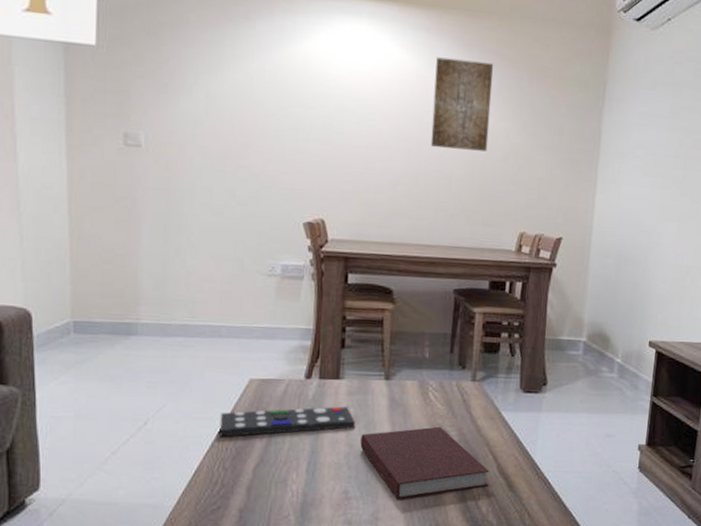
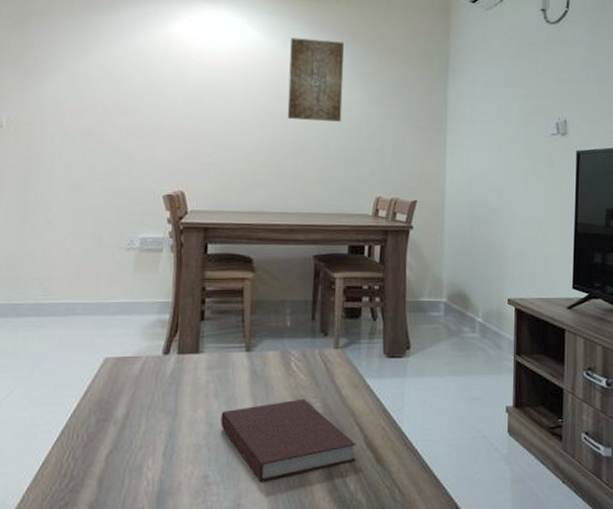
remote control: present [219,406,356,437] -> none [70,382,216,423]

